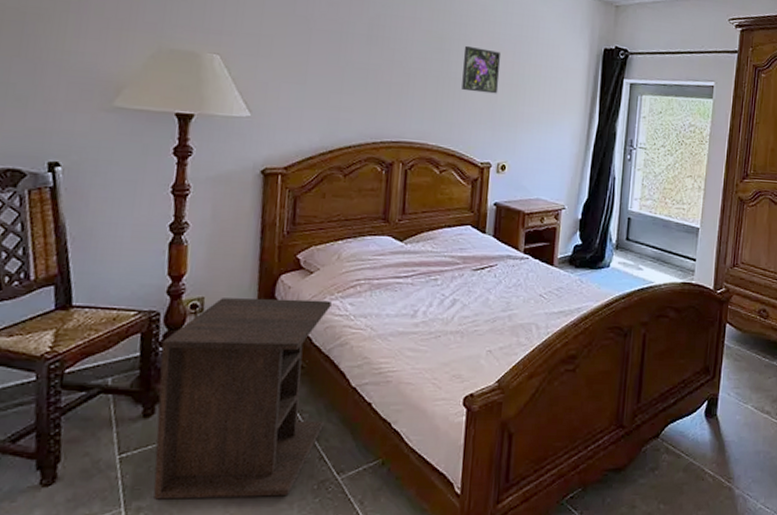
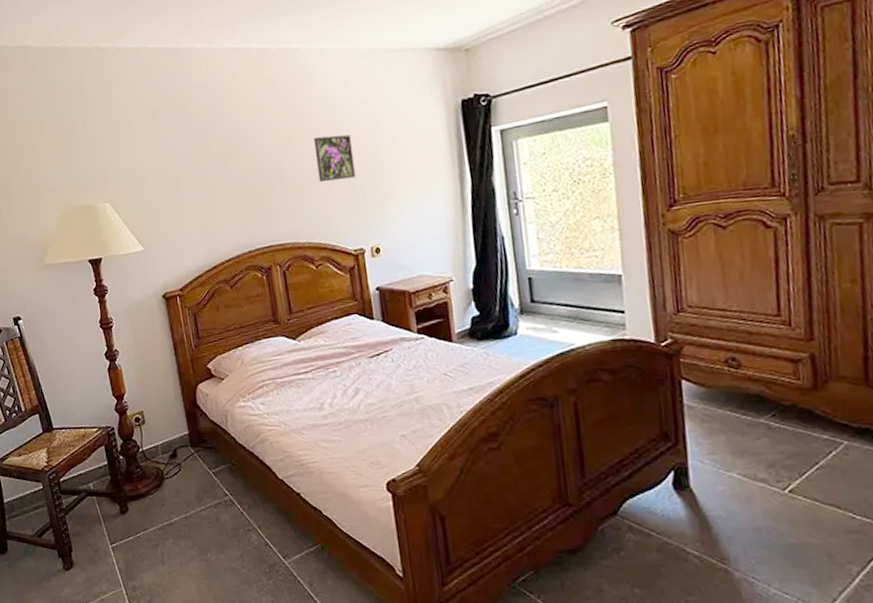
nightstand: present [153,298,332,500] -> none [121,402,262,581]

